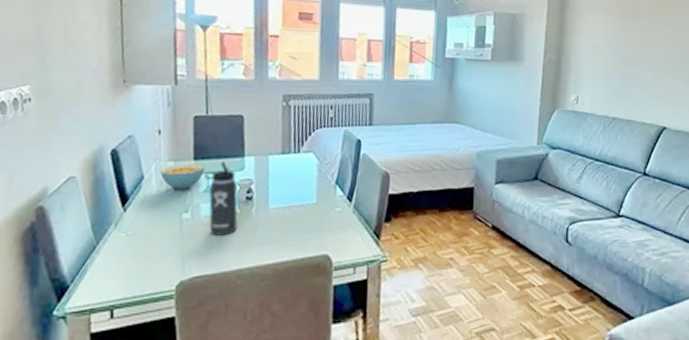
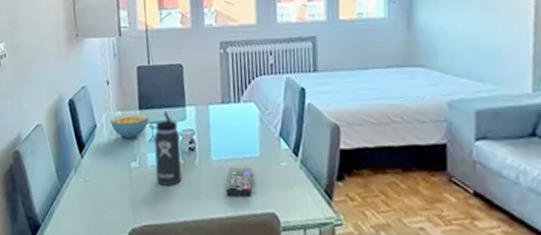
remote control: none [281,213,309,242] -> present [225,166,252,198]

